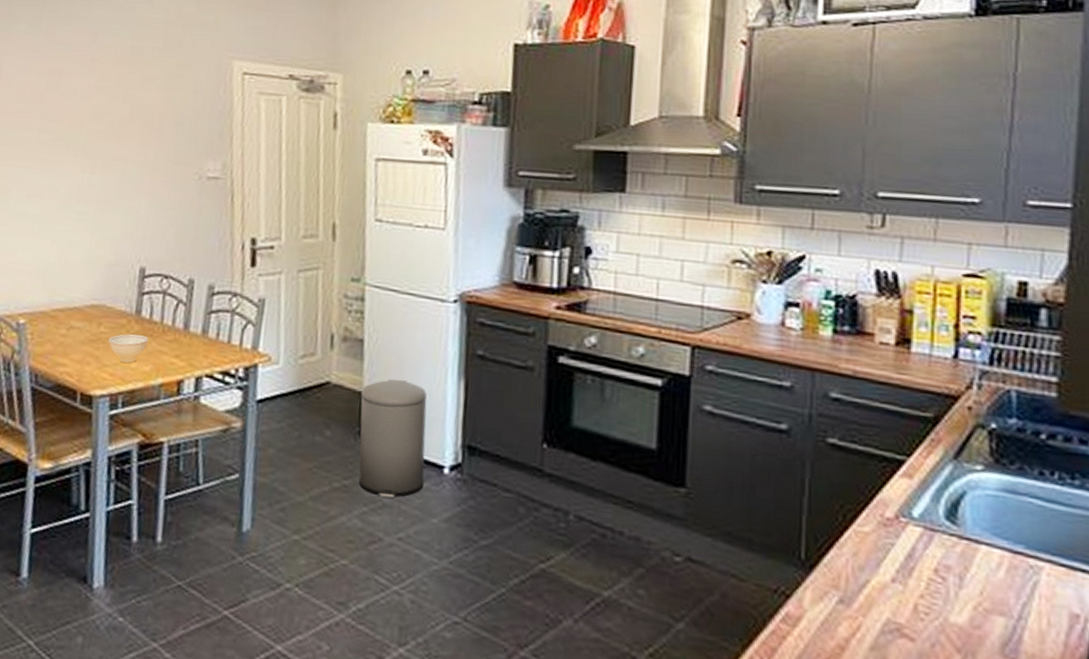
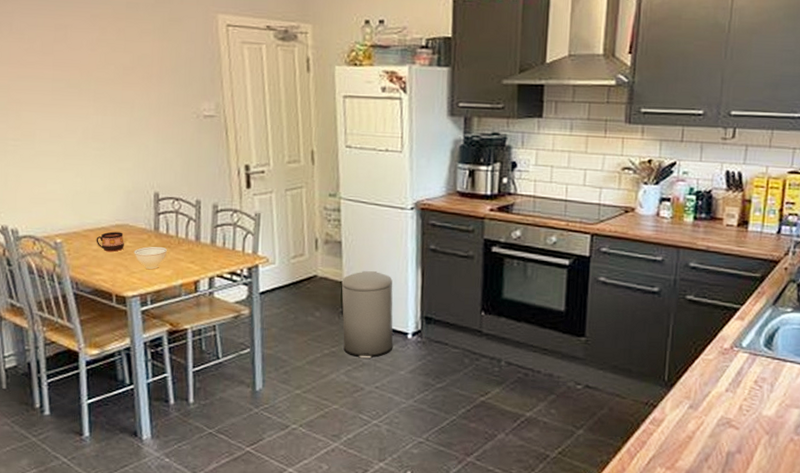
cup: none [65,313,99,338] -> present [96,231,124,252]

